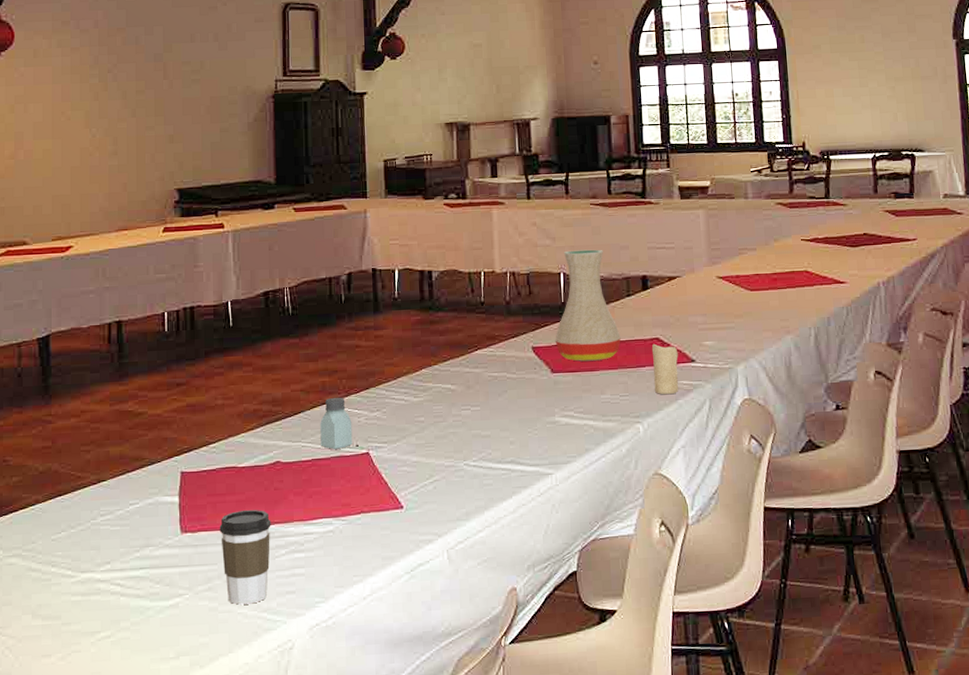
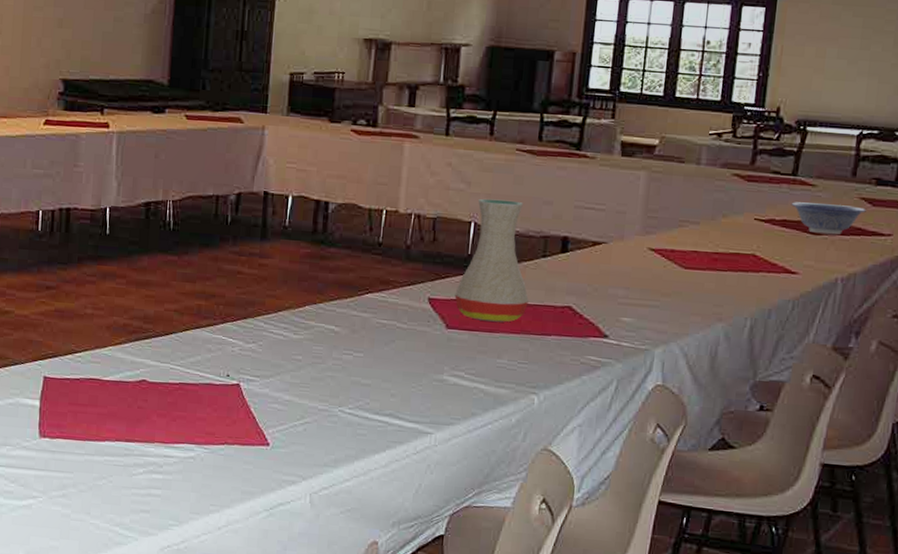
coffee cup: present [219,509,271,605] -> none [78,423,131,517]
saltshaker: present [320,397,353,449] -> none [190,322,225,377]
candle: present [651,343,678,395] -> none [558,312,591,369]
decorative bowl: none [829,218,892,246] -> present [791,202,866,235]

